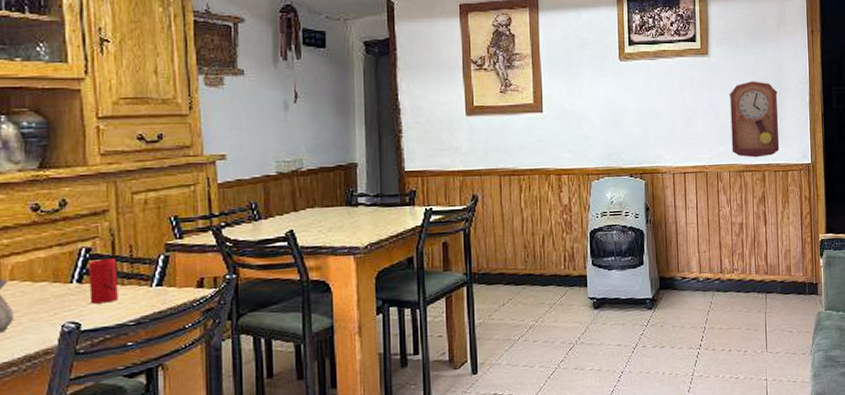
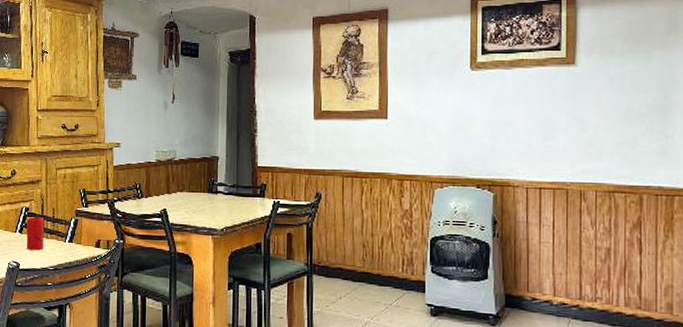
pendulum clock: present [729,81,780,158] -> none [599,93,664,178]

